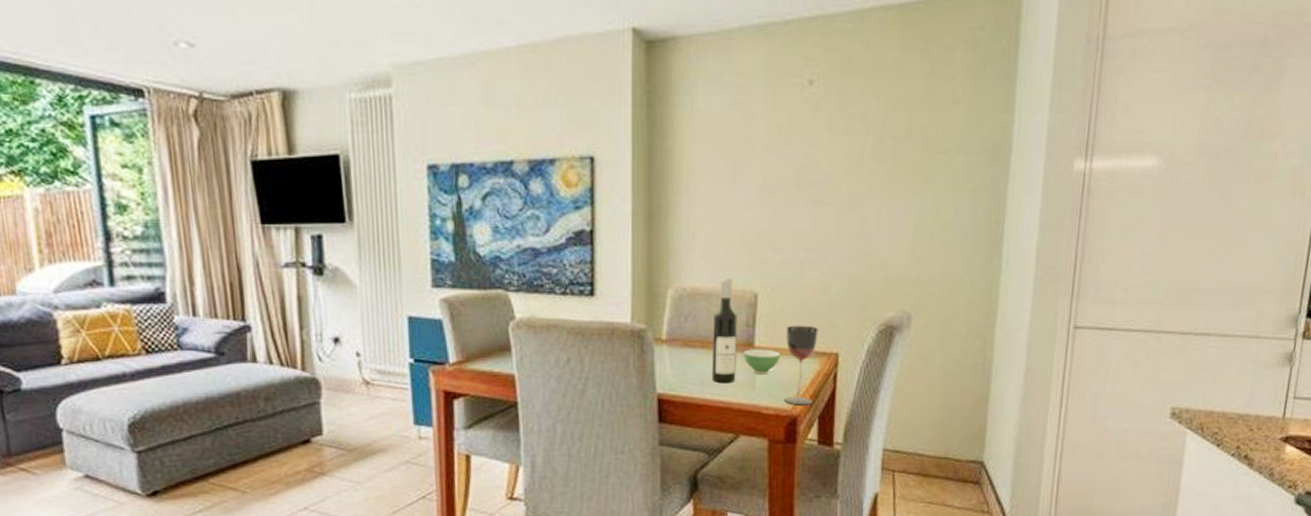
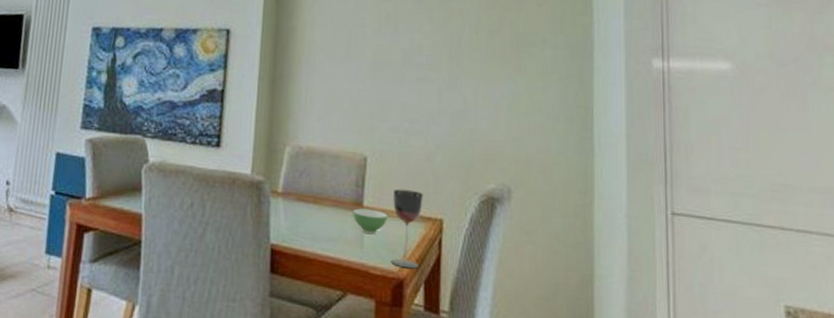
bottle: present [711,278,737,384] -> none [322,140,348,240]

